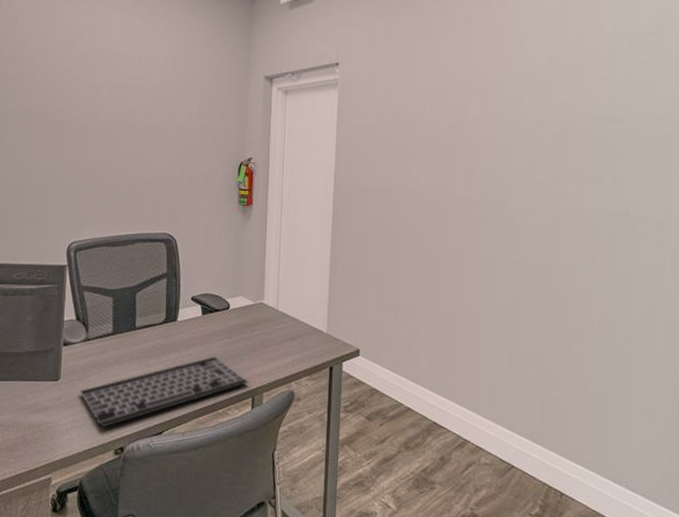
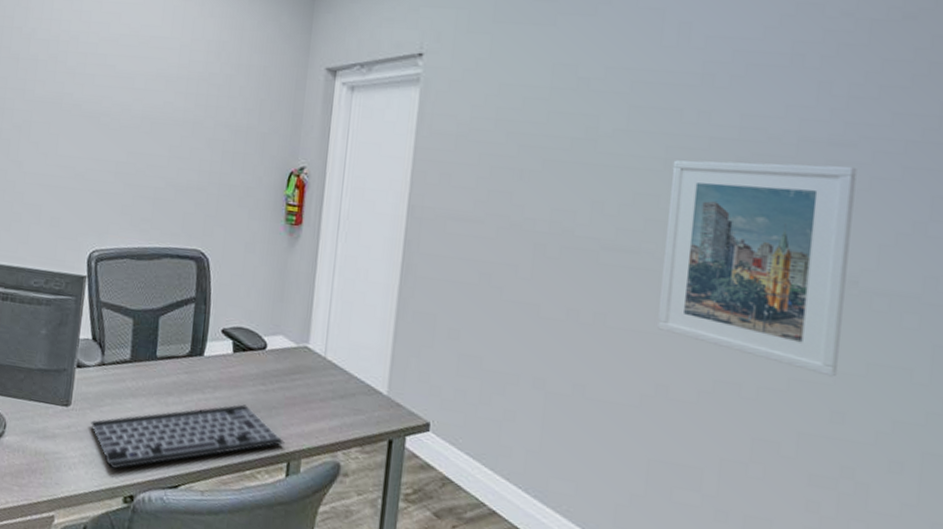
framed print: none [511,135,625,279] -> present [658,160,857,377]

